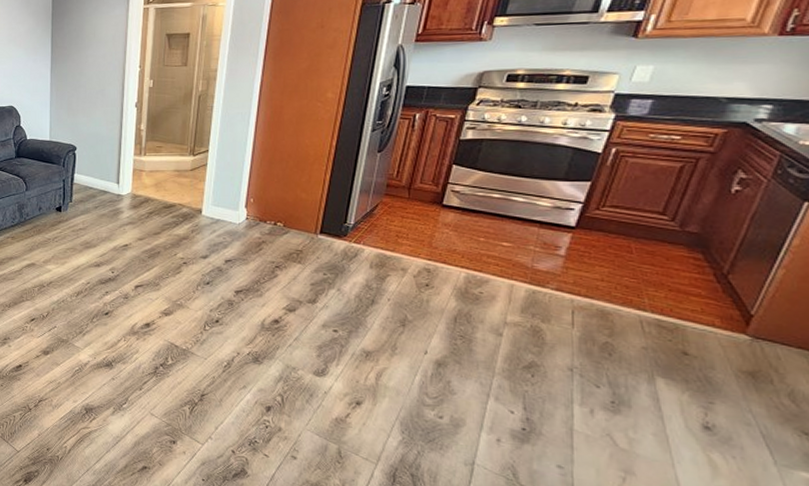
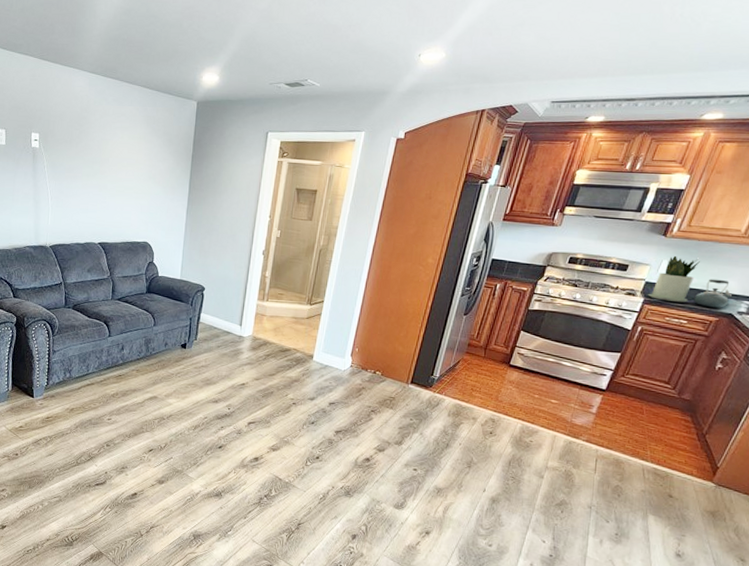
planter: none [621,59,690,115] -> present [648,255,700,302]
kettle: none [687,81,743,117] -> present [694,279,732,308]

